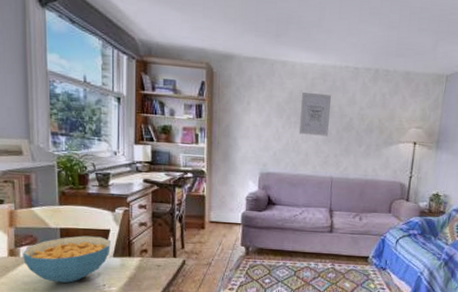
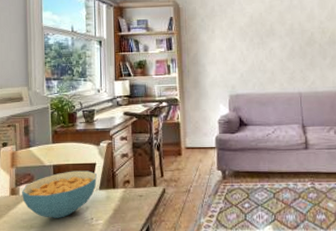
wall art: present [298,91,332,136] -> none [262,14,292,54]

